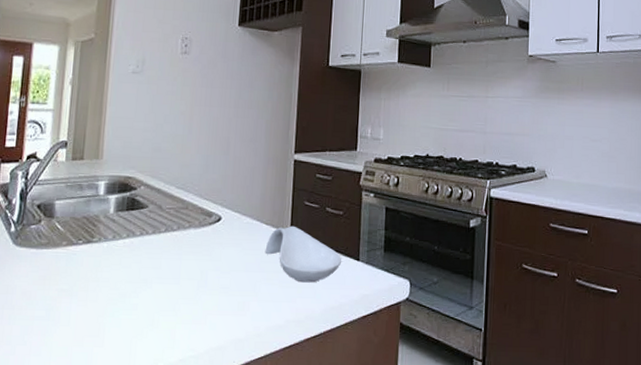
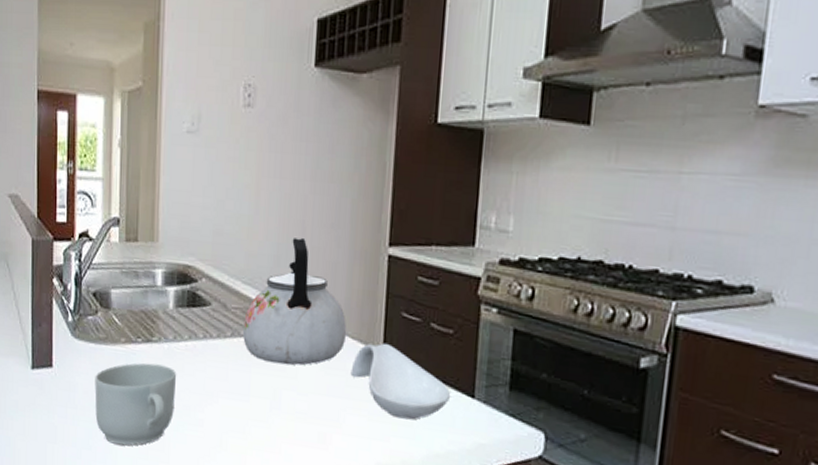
mug: none [32,261,115,337] -> present [95,363,177,446]
kettle: none [175,151,262,250] -> present [243,238,347,366]

